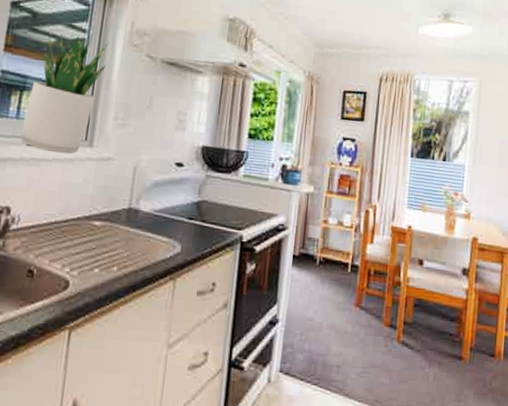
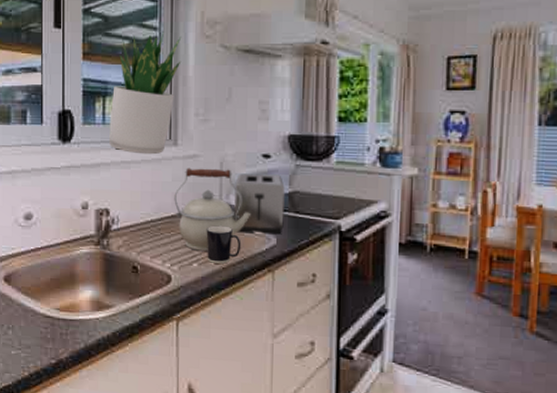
kettle: none [81,170,159,256] -> present [174,168,252,251]
mug: none [109,230,147,270] -> present [206,225,242,264]
toaster: none [140,179,194,241] -> present [232,173,285,234]

